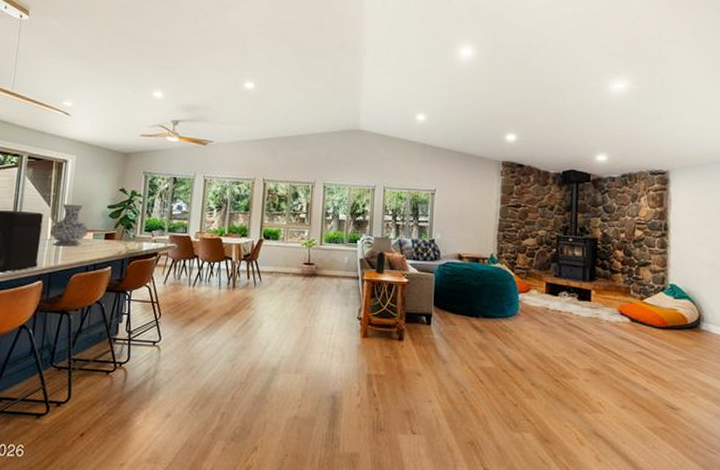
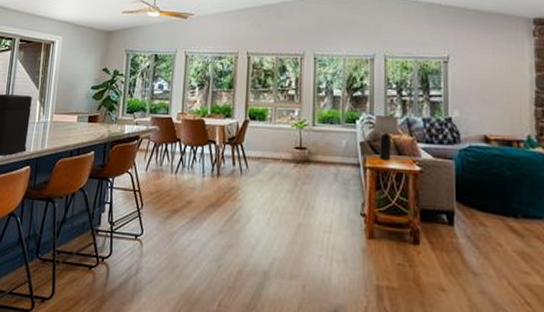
vase: present [50,204,88,247] -> none [38,86,73,130]

